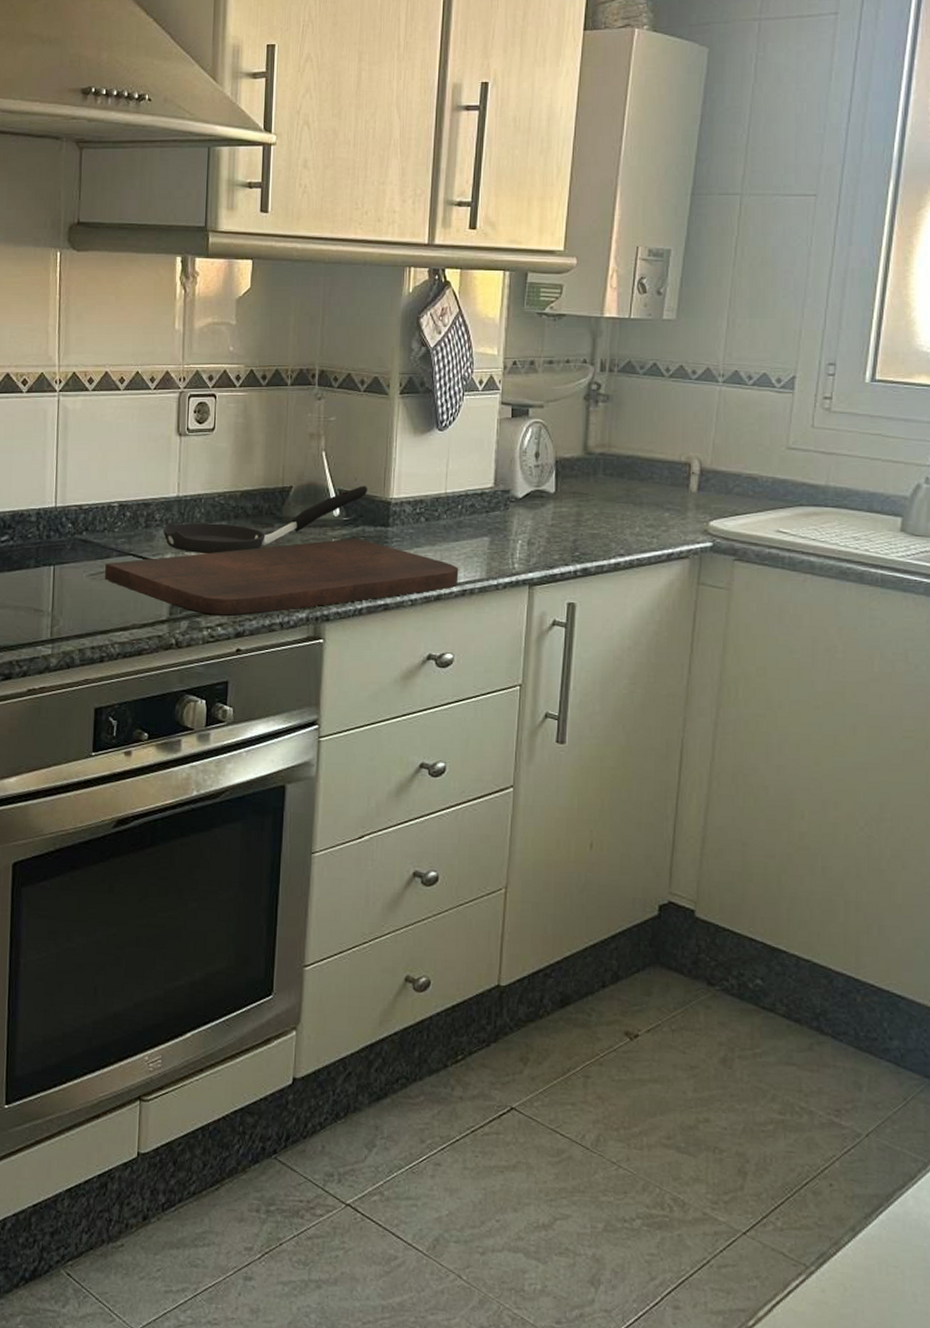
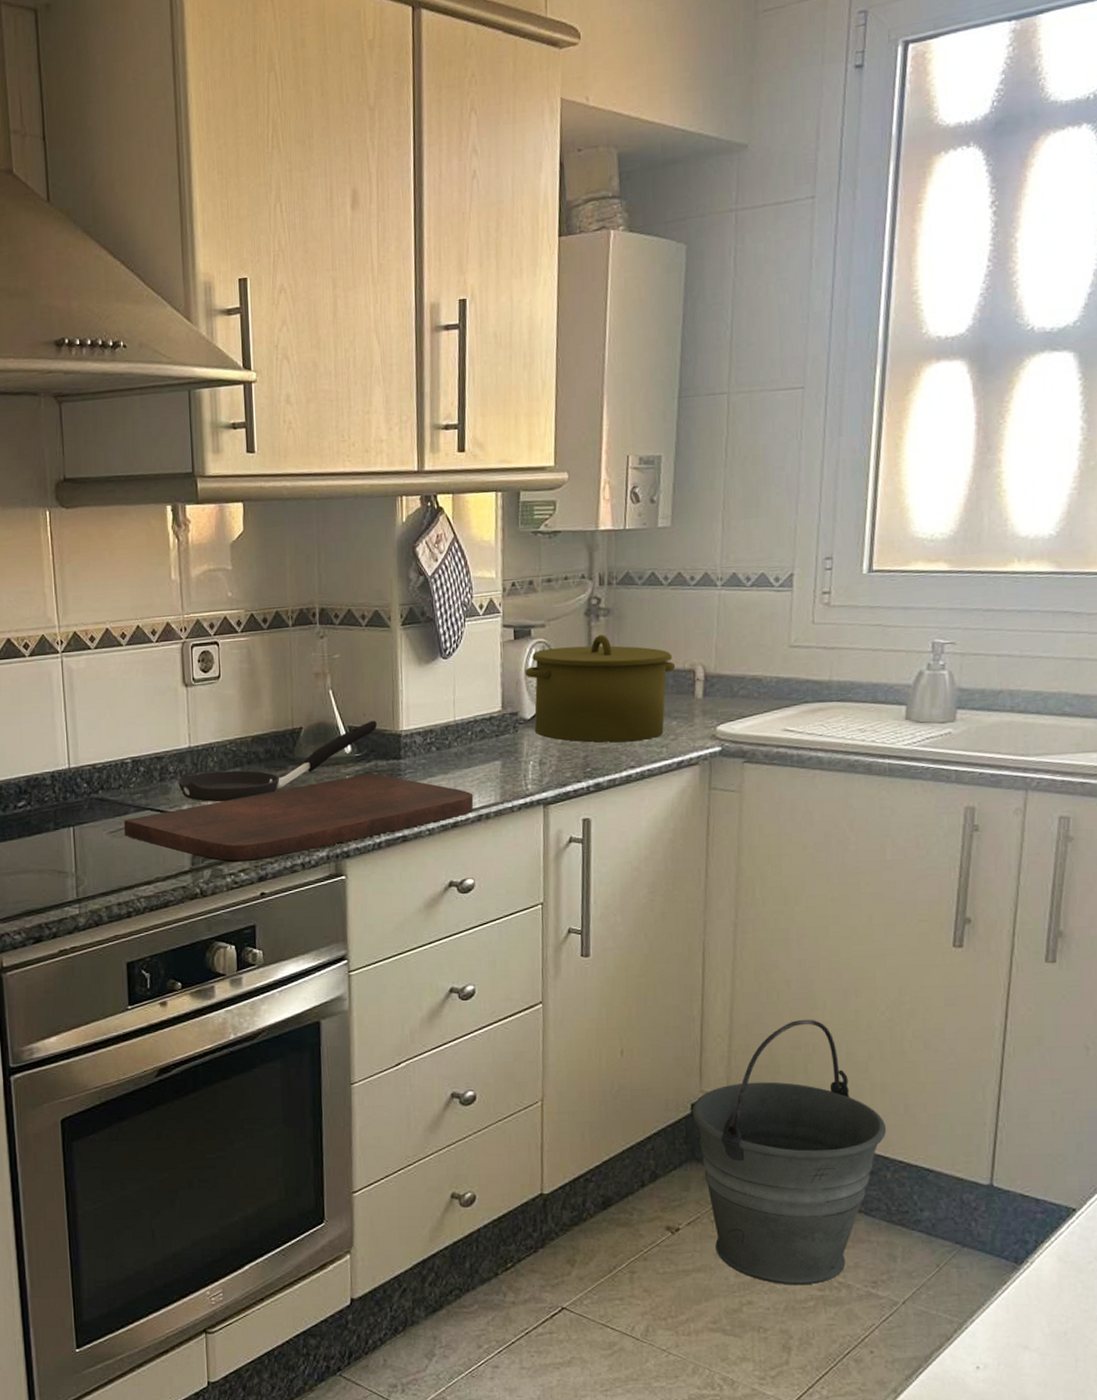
cooking pot: none [520,420,672,529] -> present [525,634,676,743]
bucket: none [659,827,859,1107] -> present [691,1019,887,1285]

